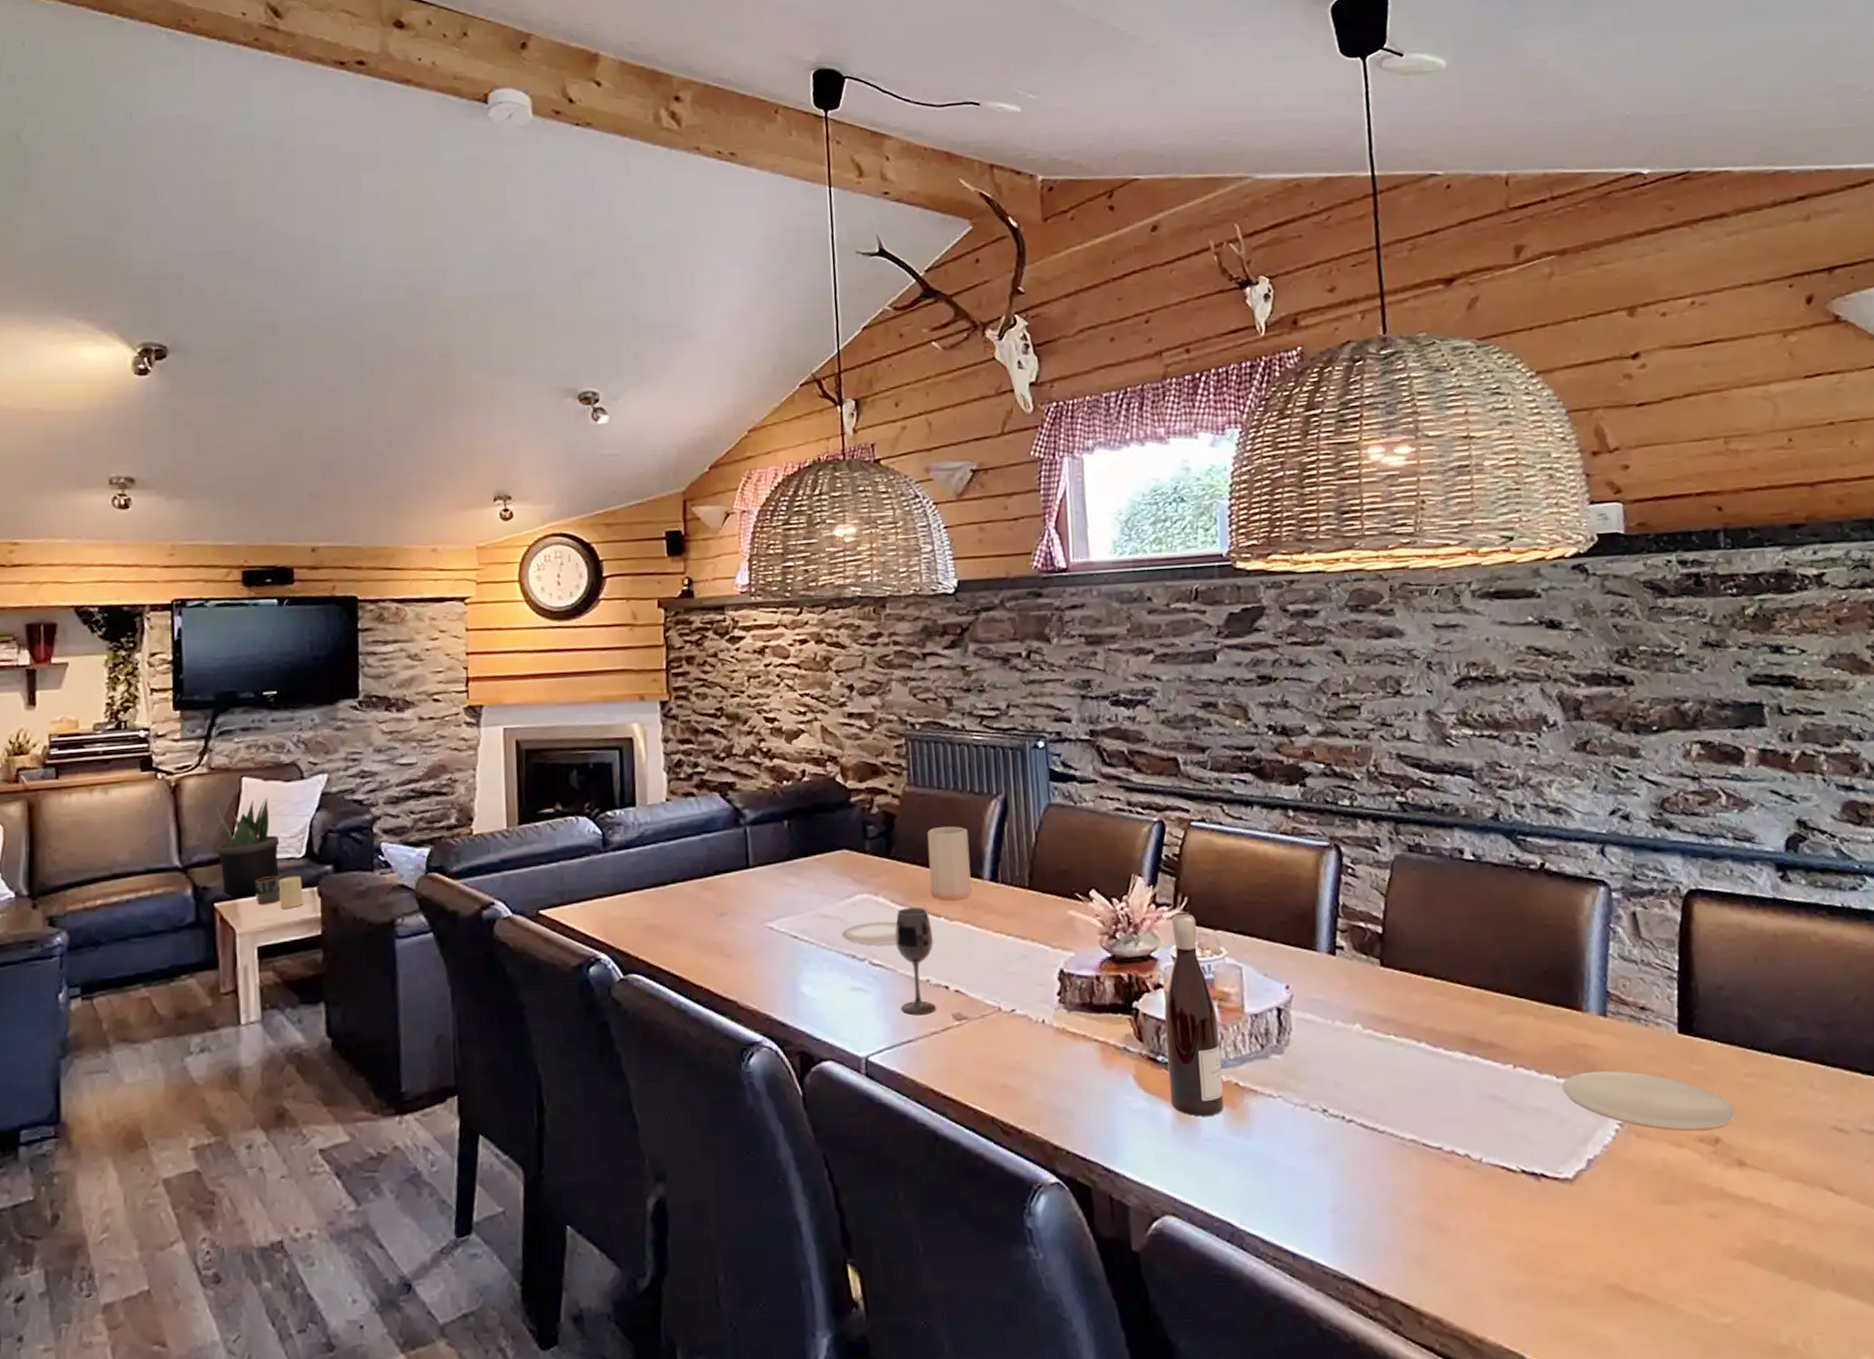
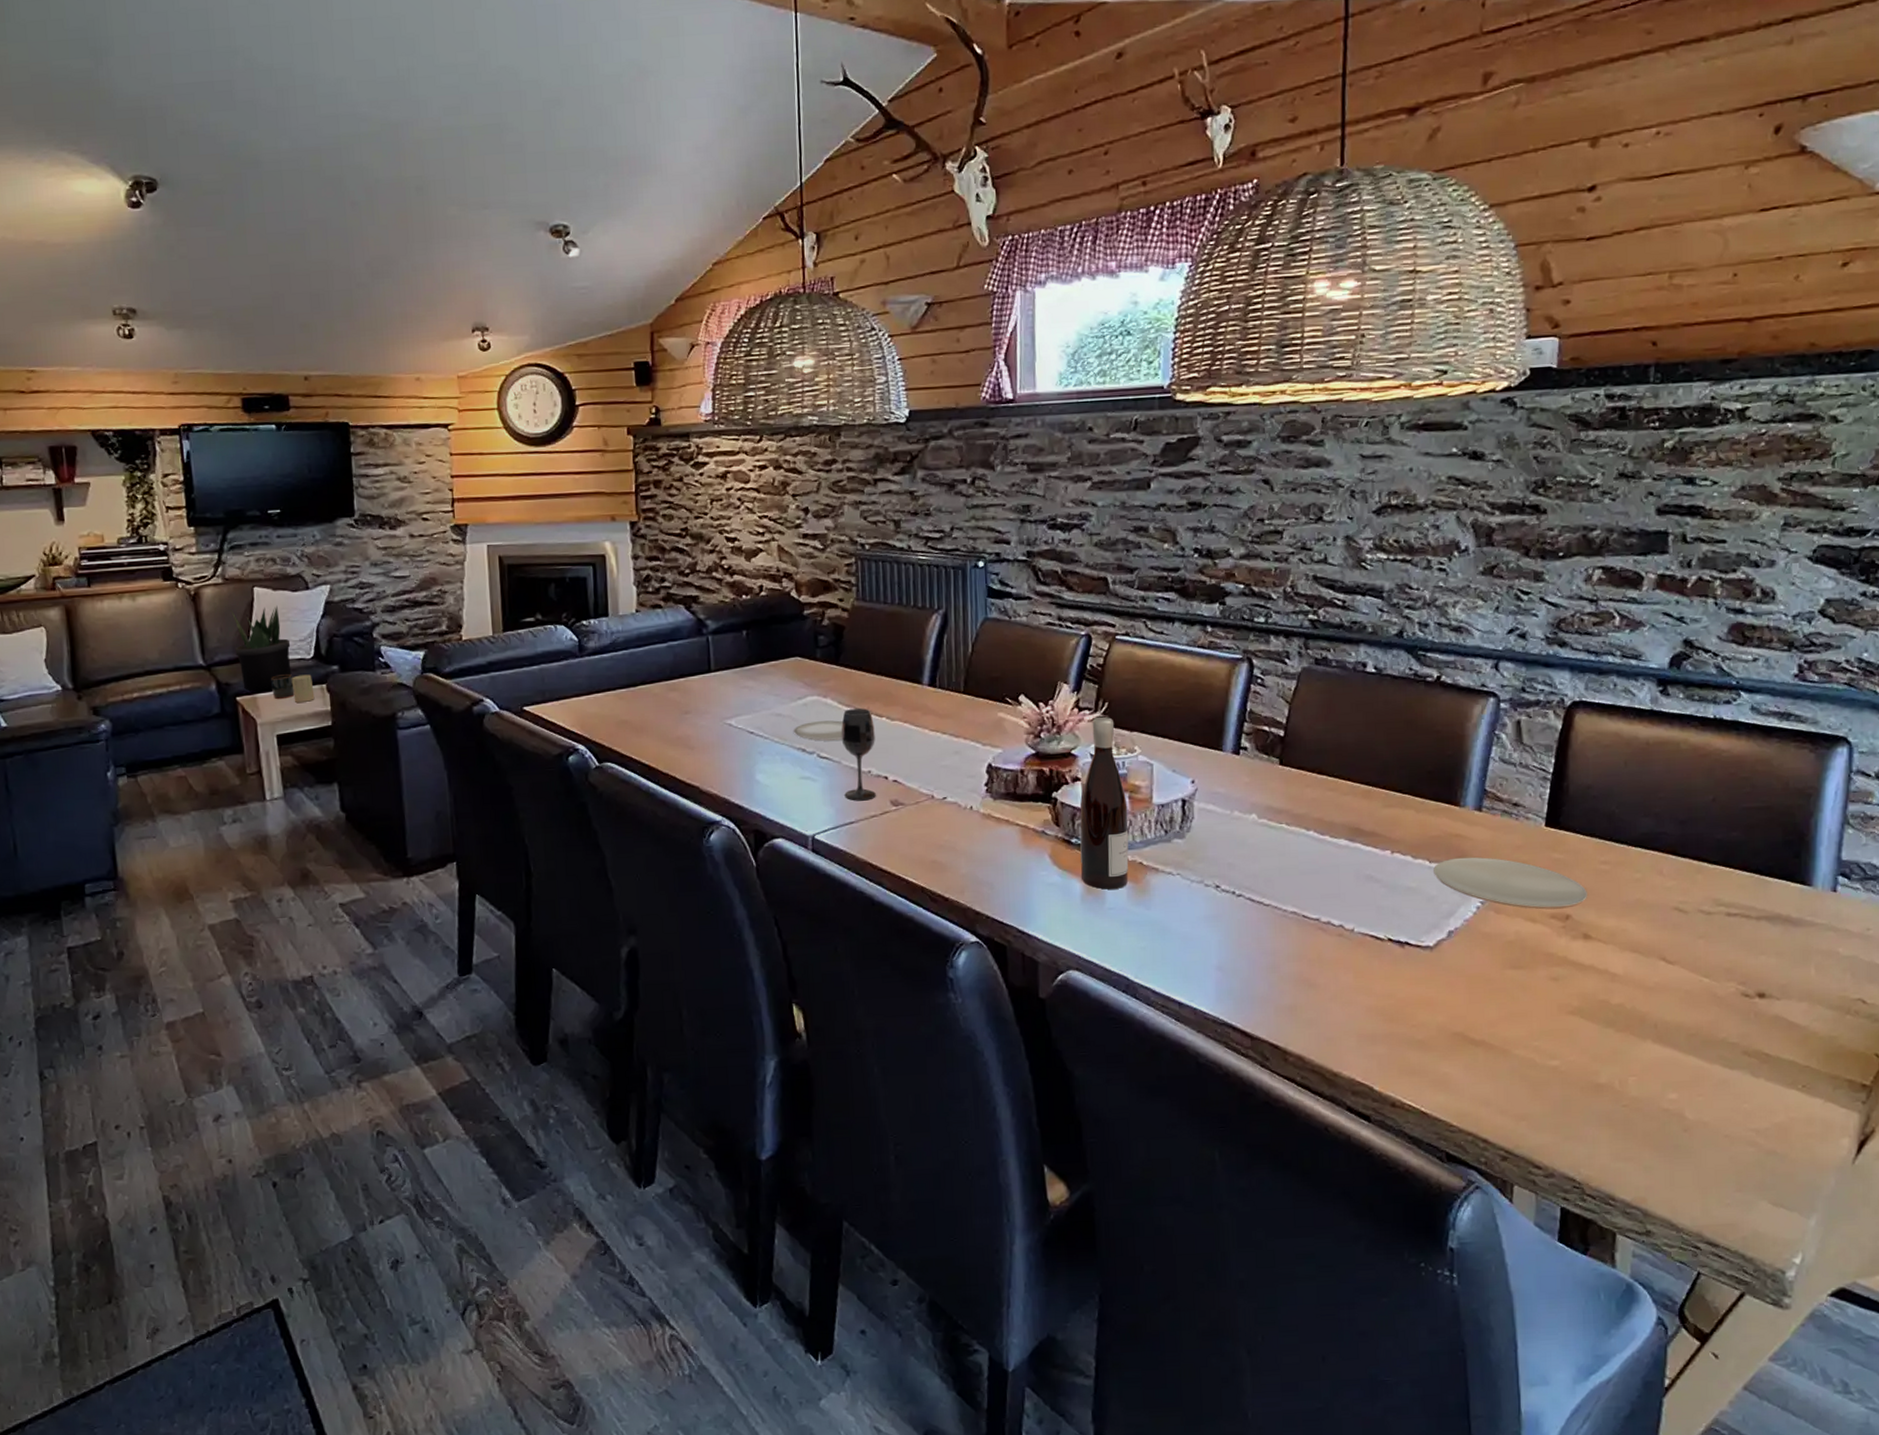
cup: present [927,826,972,902] -> none [872,637,912,704]

